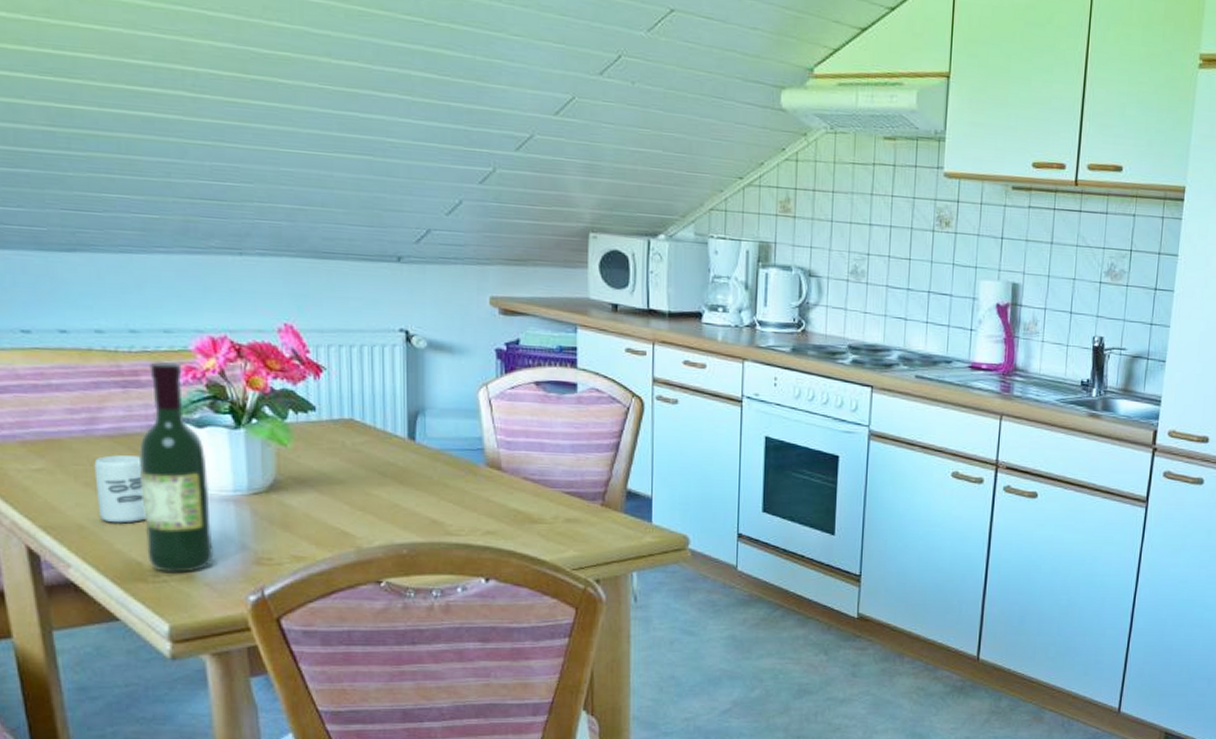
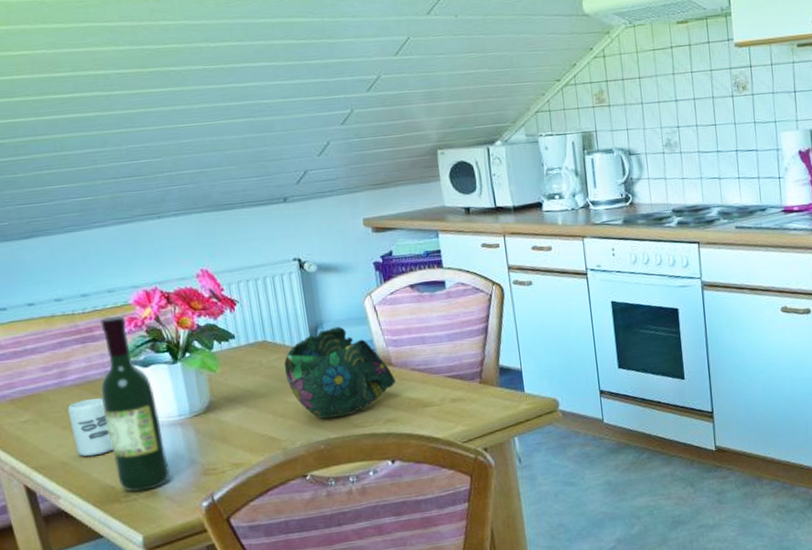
decorative bowl: none [371,415,503,520] -> present [284,326,396,419]

